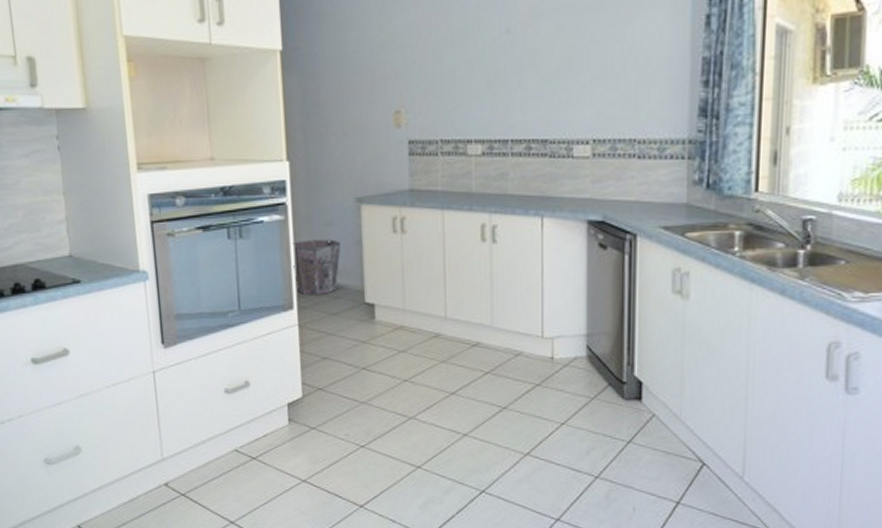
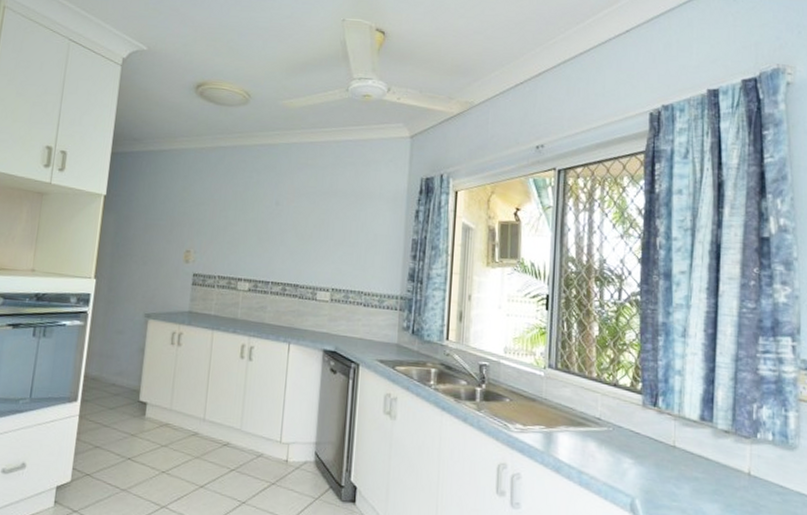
waste bin: present [292,239,342,294] -> none [83,343,127,391]

